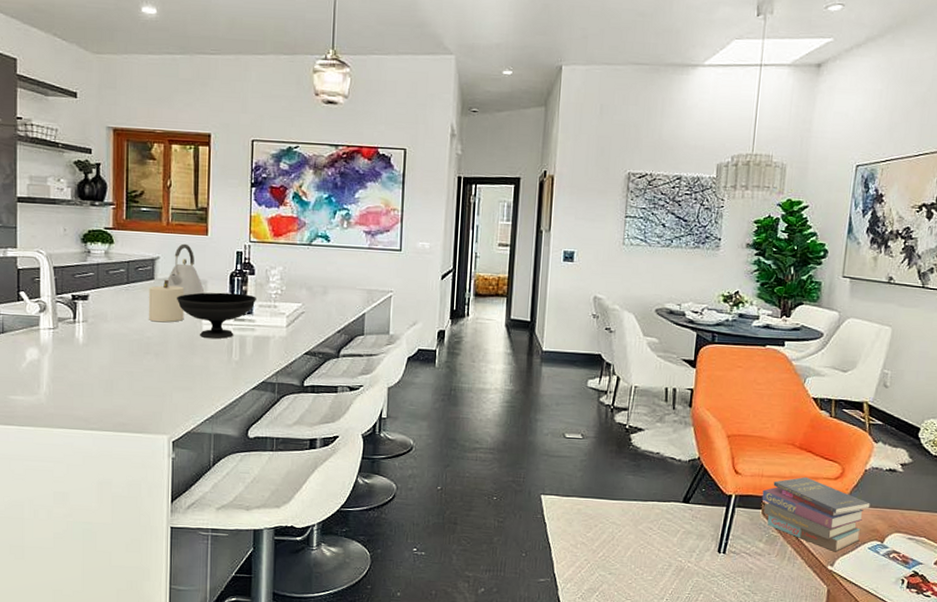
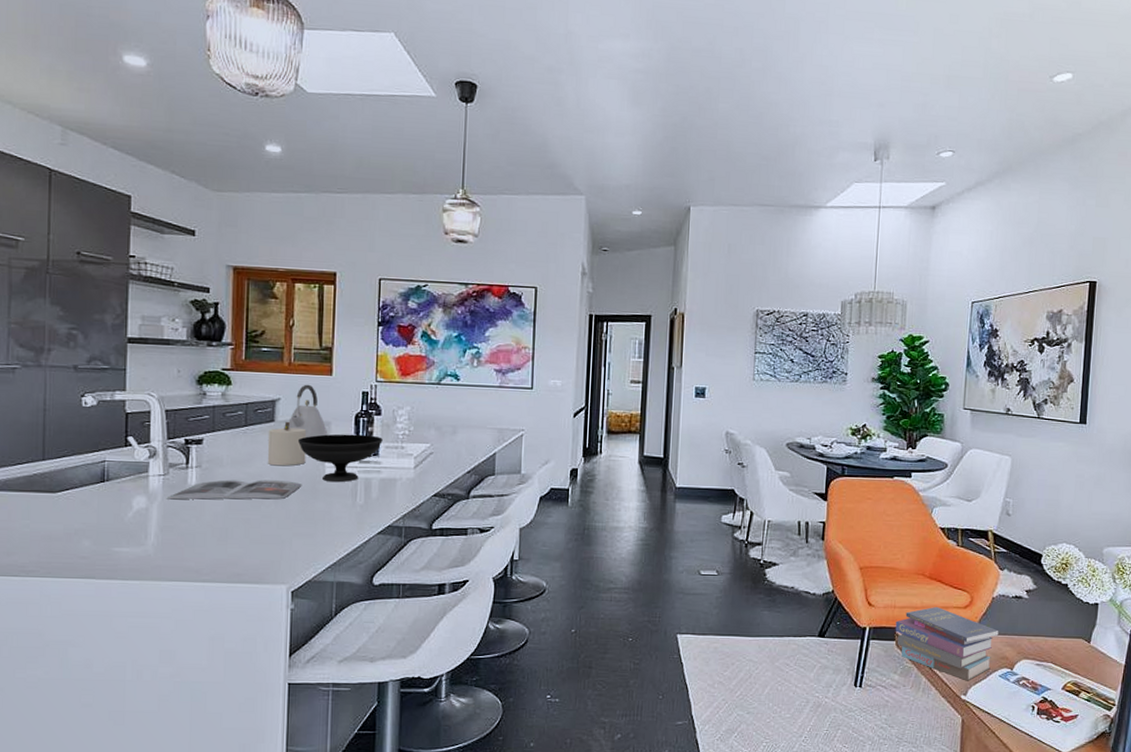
magazine: none [56,334,181,354] -> present [166,480,302,500]

